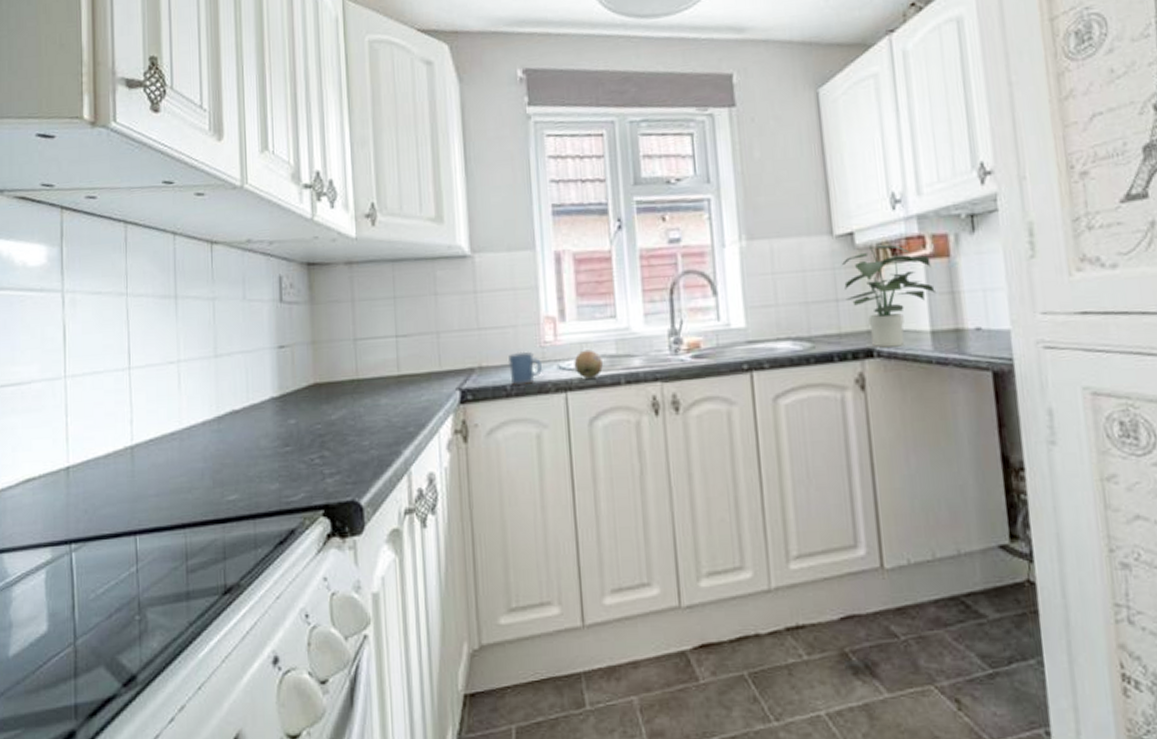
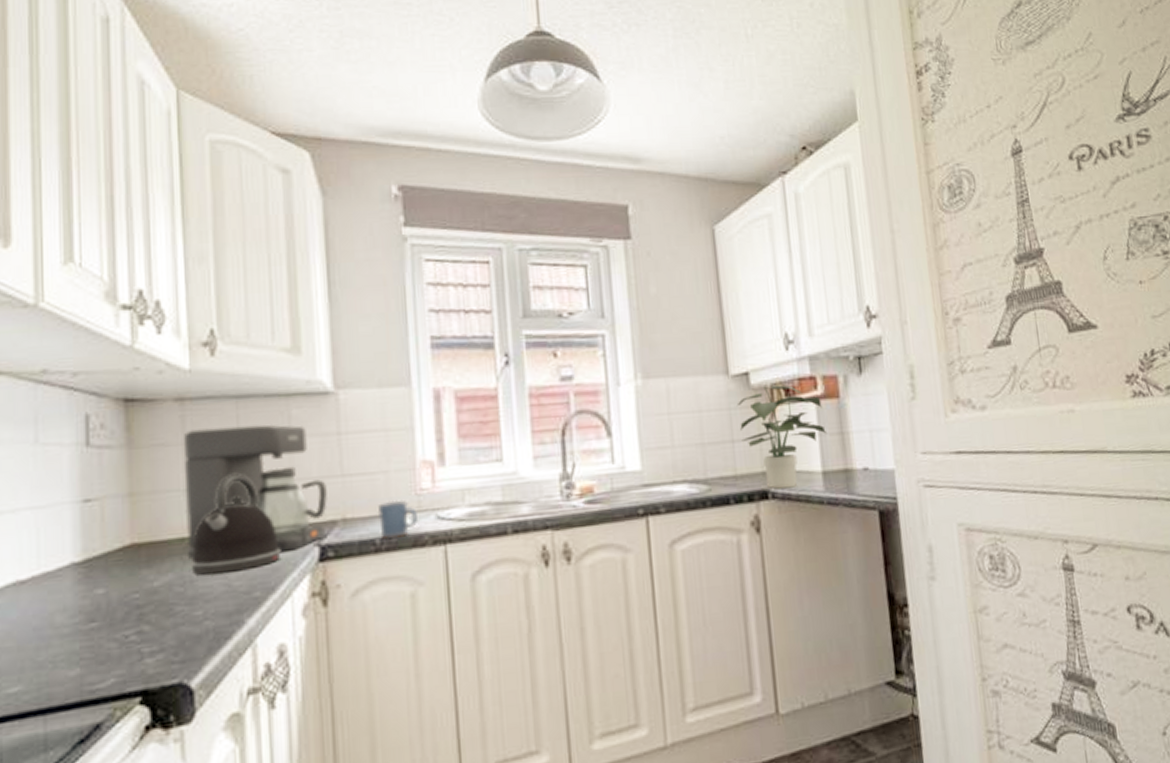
coffee maker: none [353,284,467,397] -> present [184,424,328,558]
kettle: none [359,326,430,411] -> present [190,474,281,575]
fruit: present [574,349,603,379] -> none [454,497,487,529]

